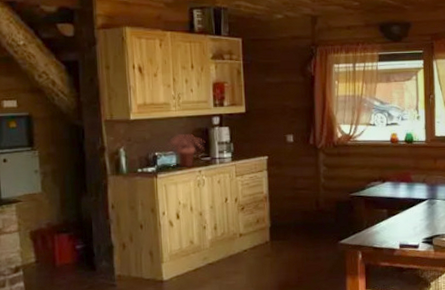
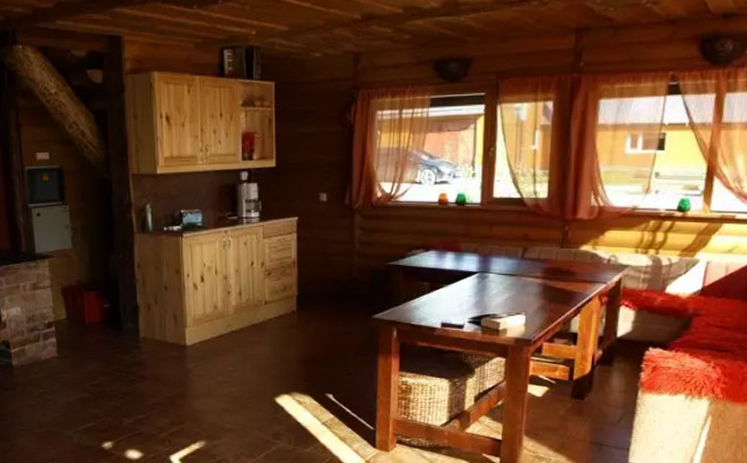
potted plant: present [166,133,206,168] -> none [192,189,233,227]

